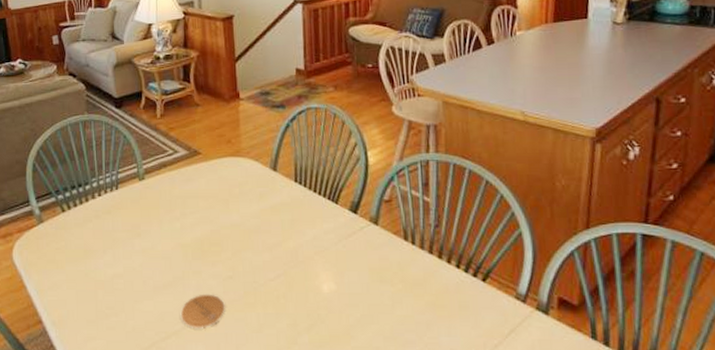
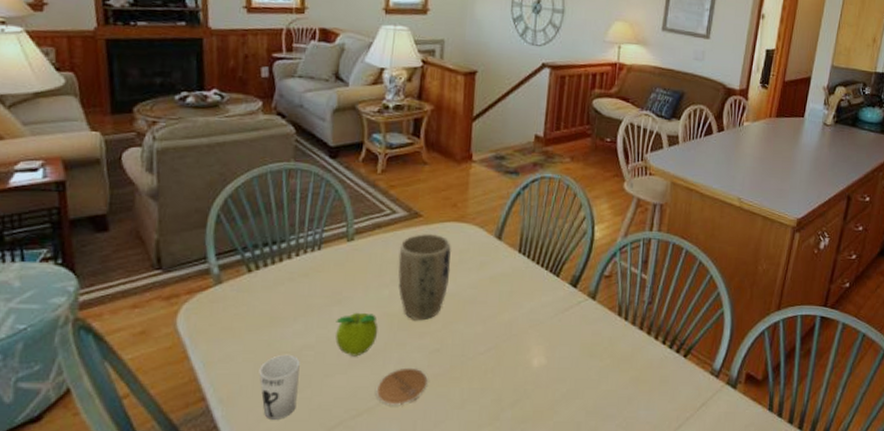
cup: none [81,282,114,340] -> present [259,354,300,420]
fruit: none [138,244,175,284] -> present [335,312,379,357]
plant pot: none [184,168,233,250] -> present [398,233,451,321]

